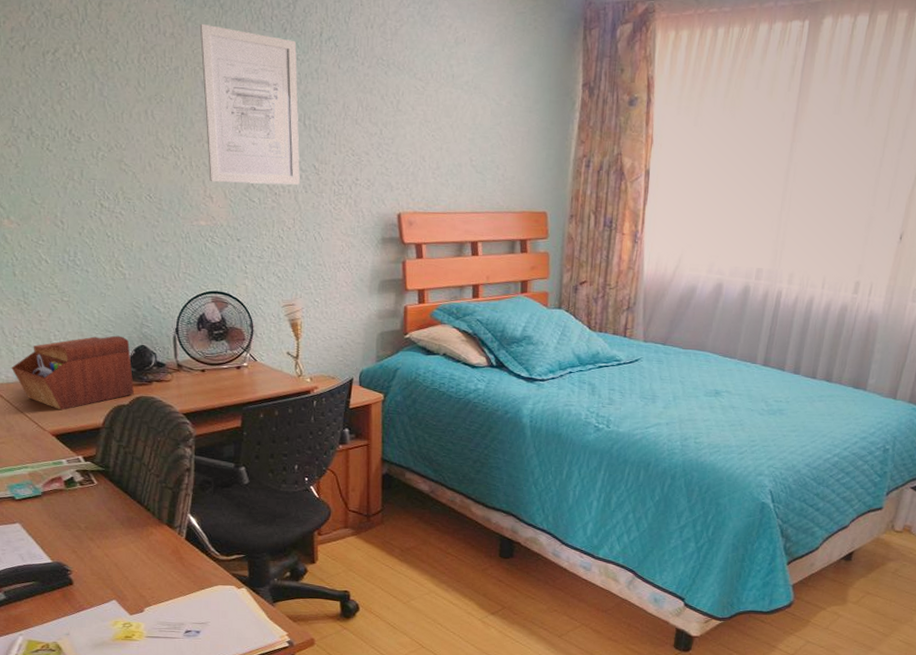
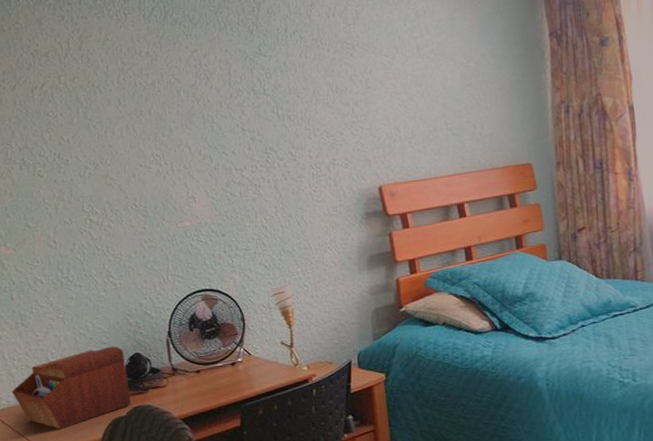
wall art: present [199,23,300,185] -> none [172,39,278,183]

